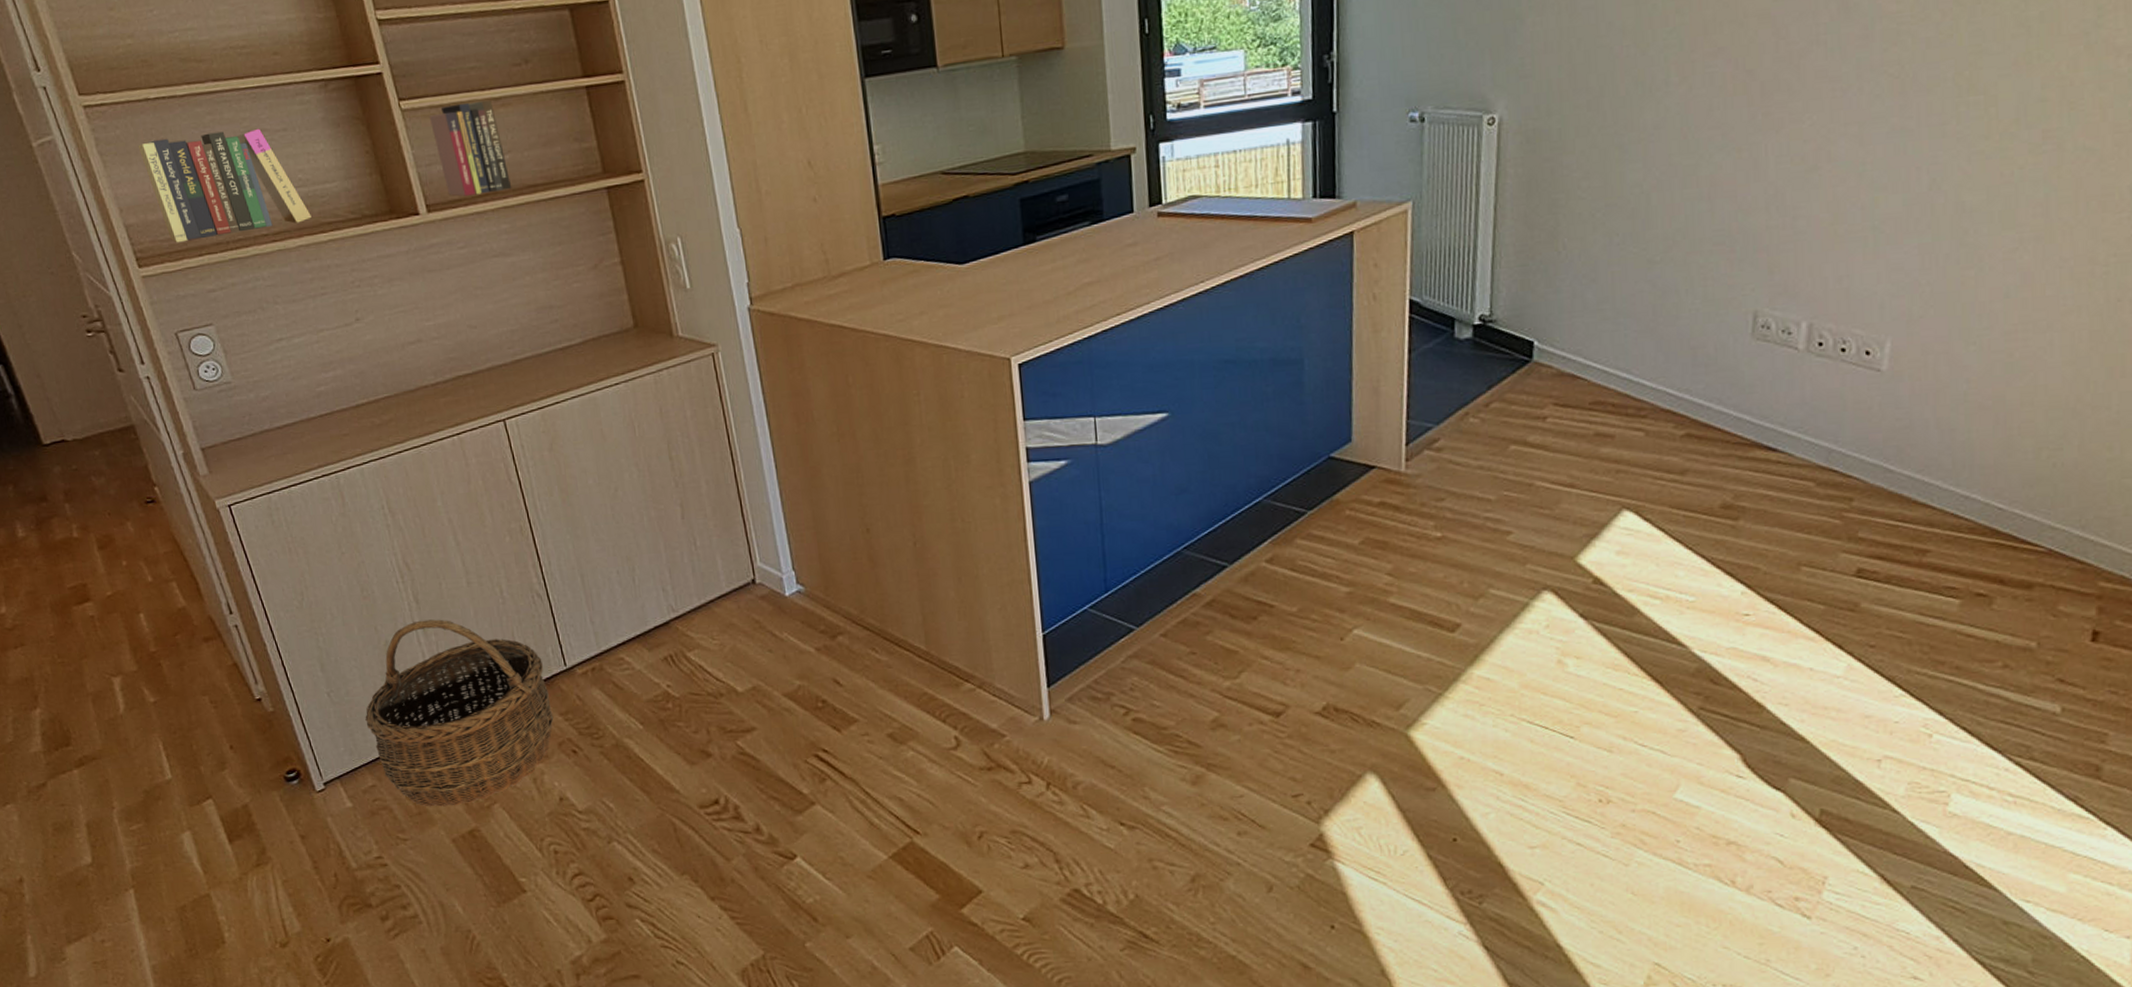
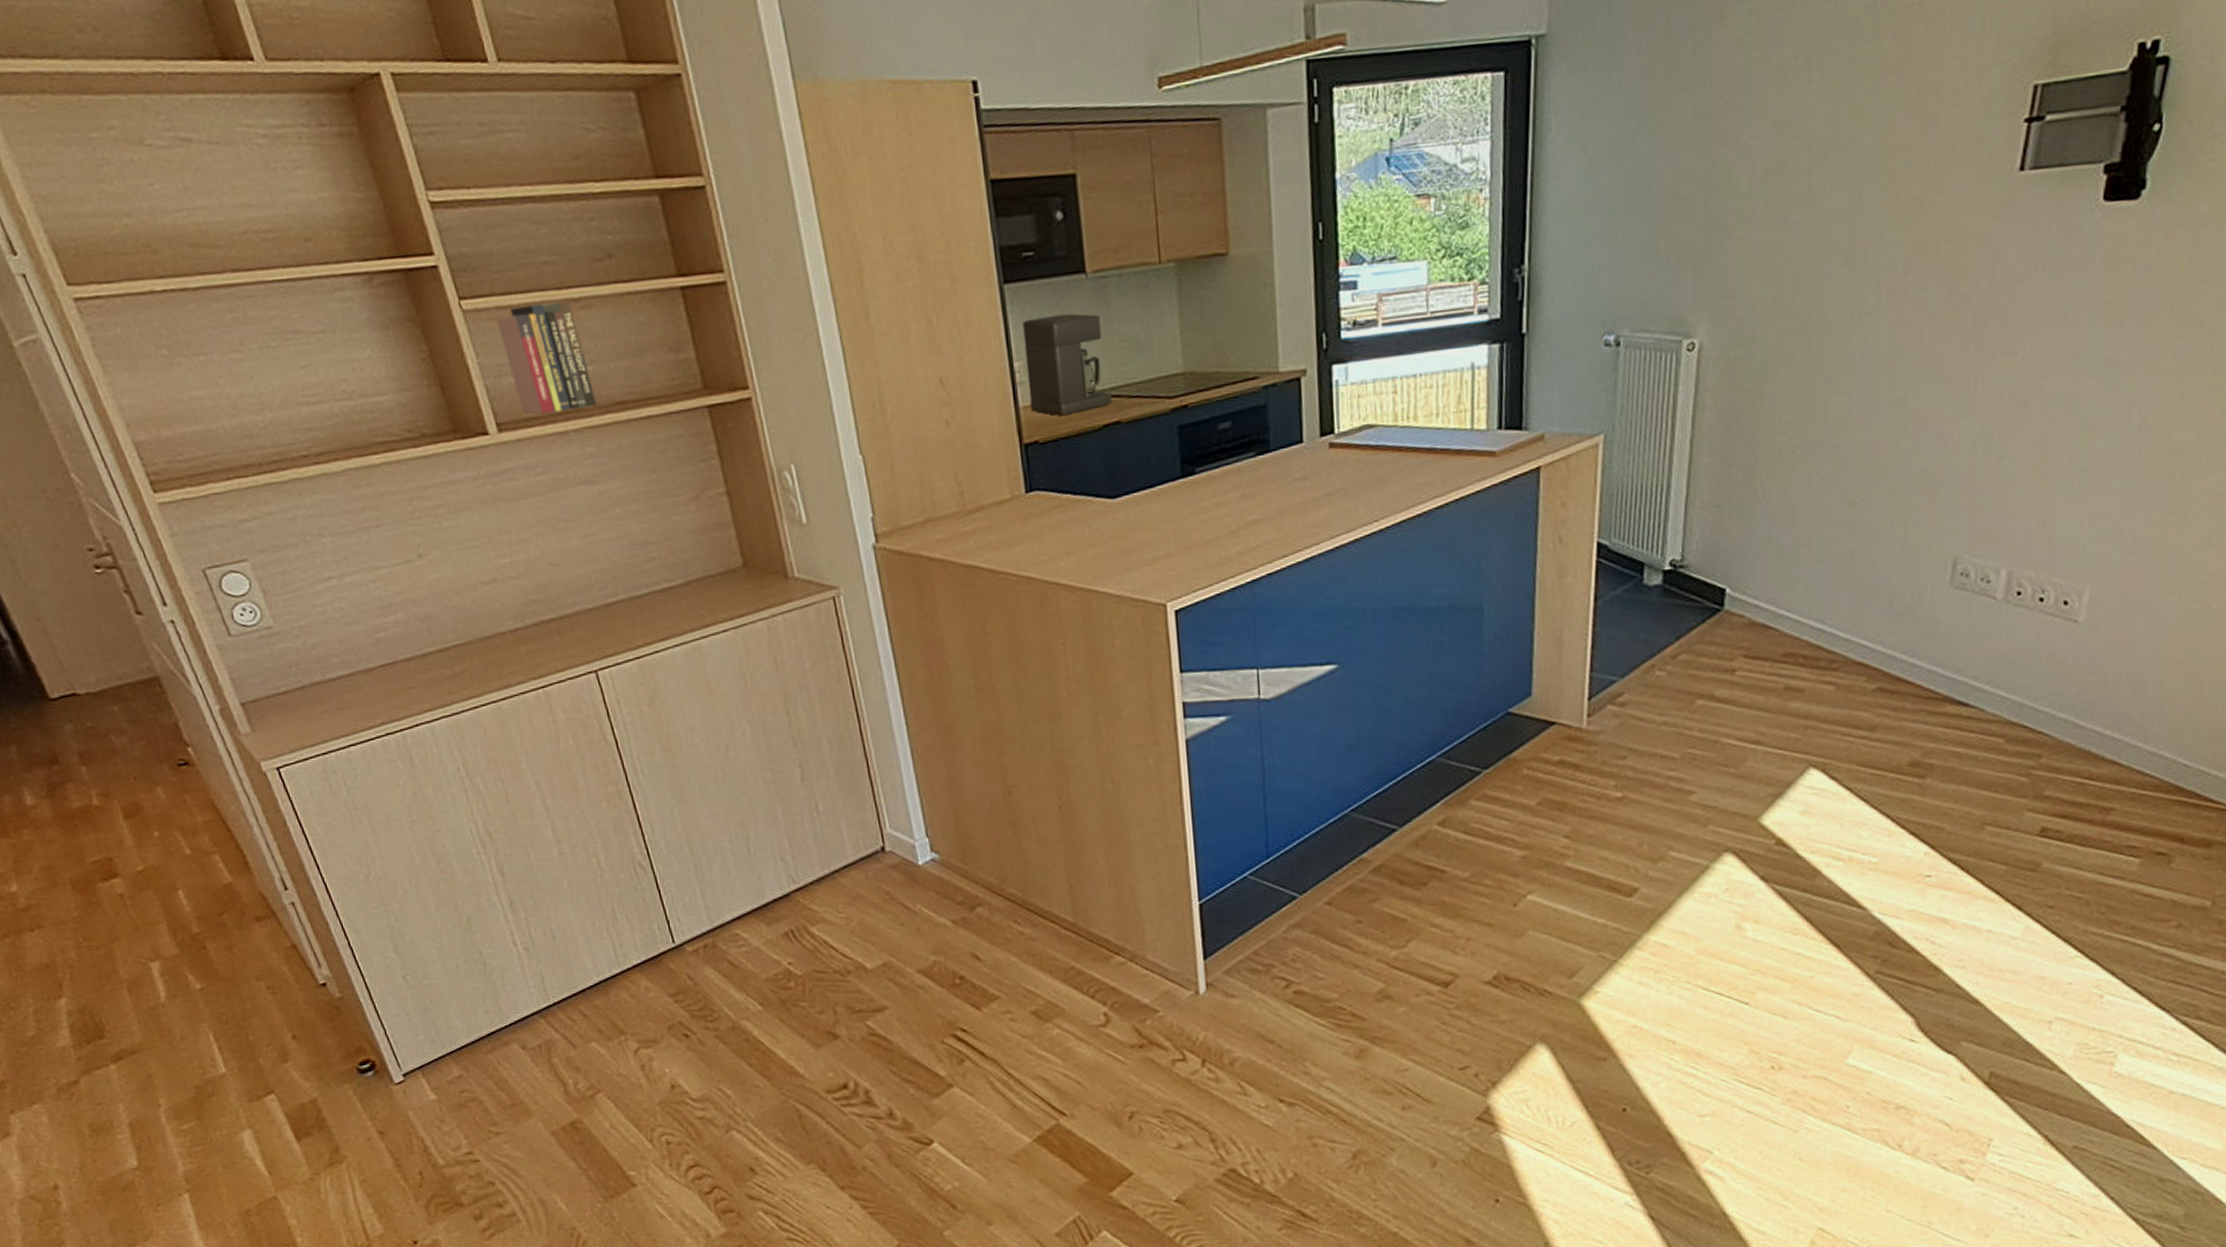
books: present [138,128,312,243] -> none [144,329,360,464]
wicker basket: present [365,619,554,807] -> none [447,893,662,1098]
coffee maker: none [881,102,961,192] -> present [1022,313,1112,416]

